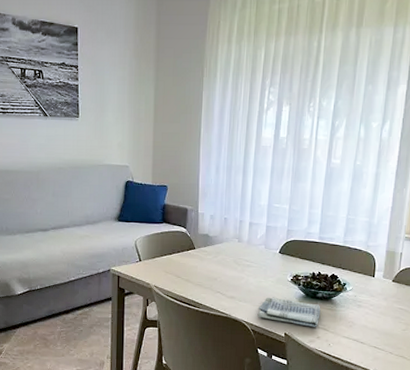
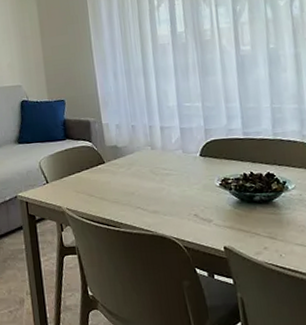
dish towel: present [258,297,321,327] -> none [188,206,263,237]

